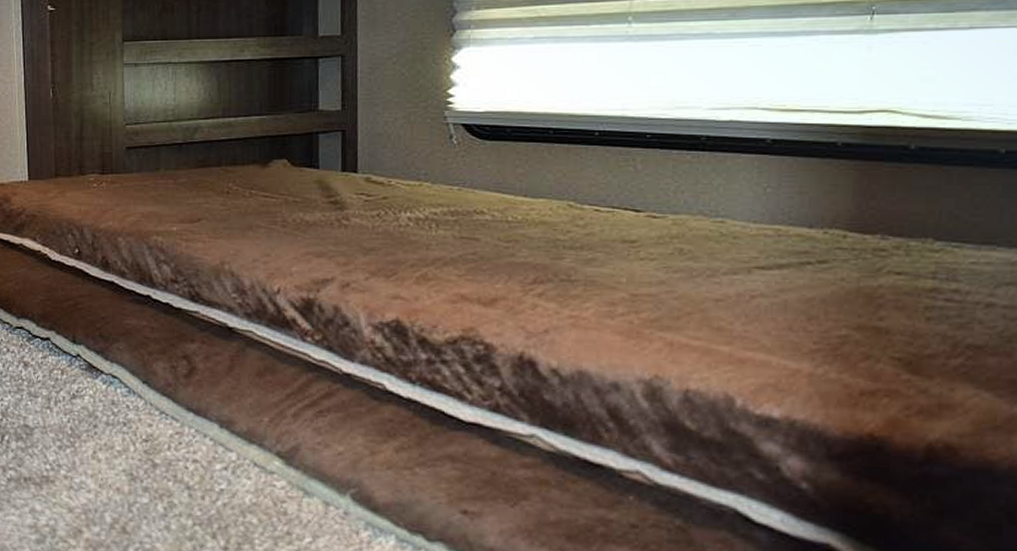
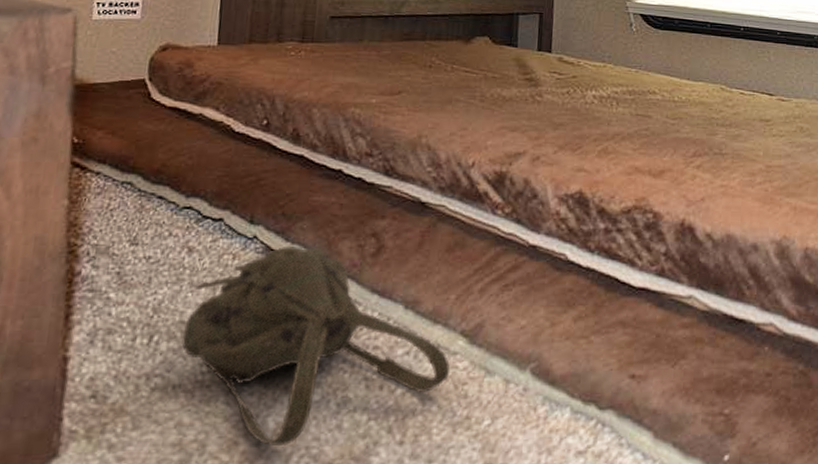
backpack: none [27,364,269,539] -> present [181,245,451,447]

